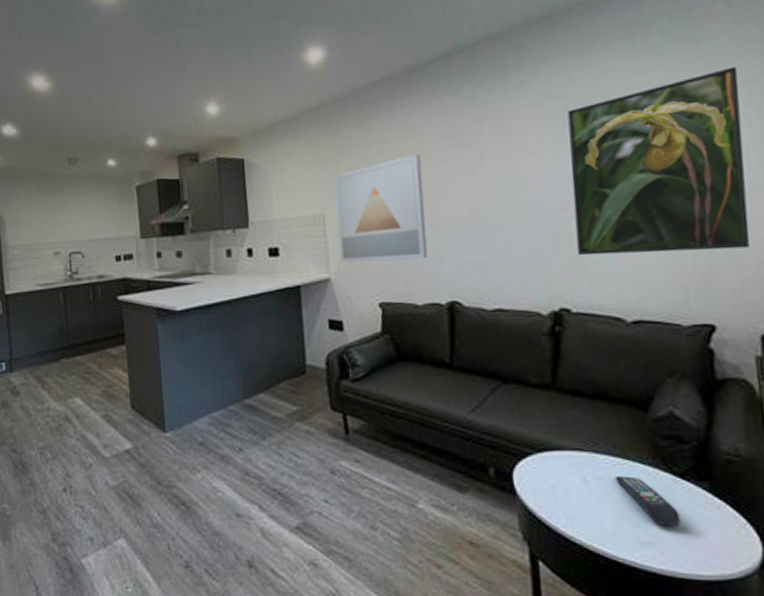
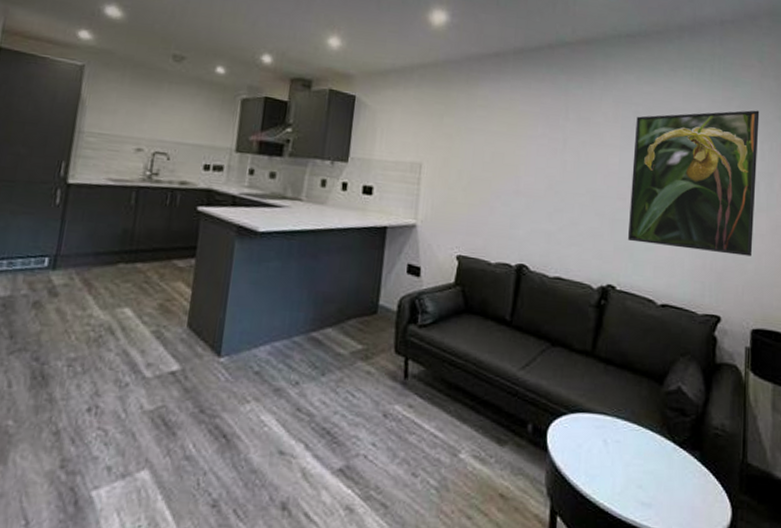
wall art: present [333,153,427,263] -> none [428,125,515,222]
remote control: present [615,476,680,527] -> none [630,441,675,490]

